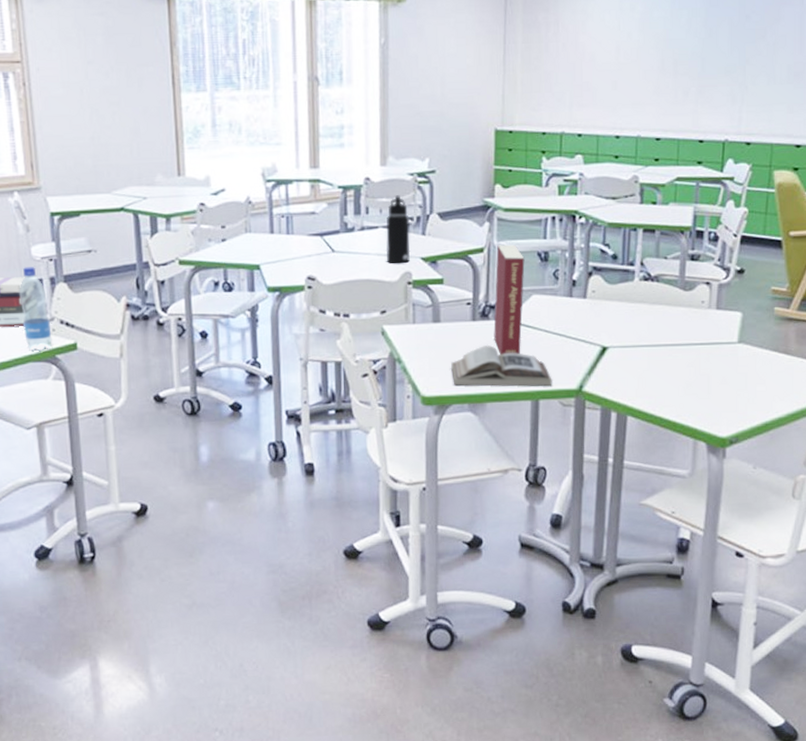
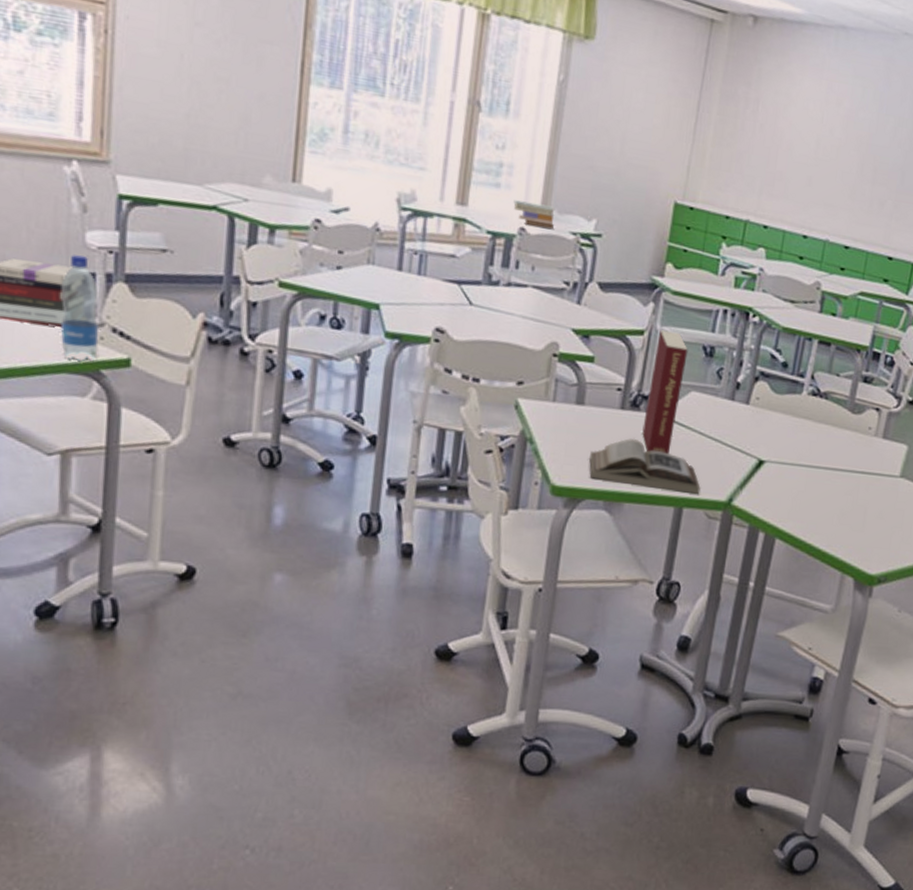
books: none [357,154,393,175] -> present [513,200,555,230]
water bottle: present [385,195,411,265] -> none [532,254,566,333]

